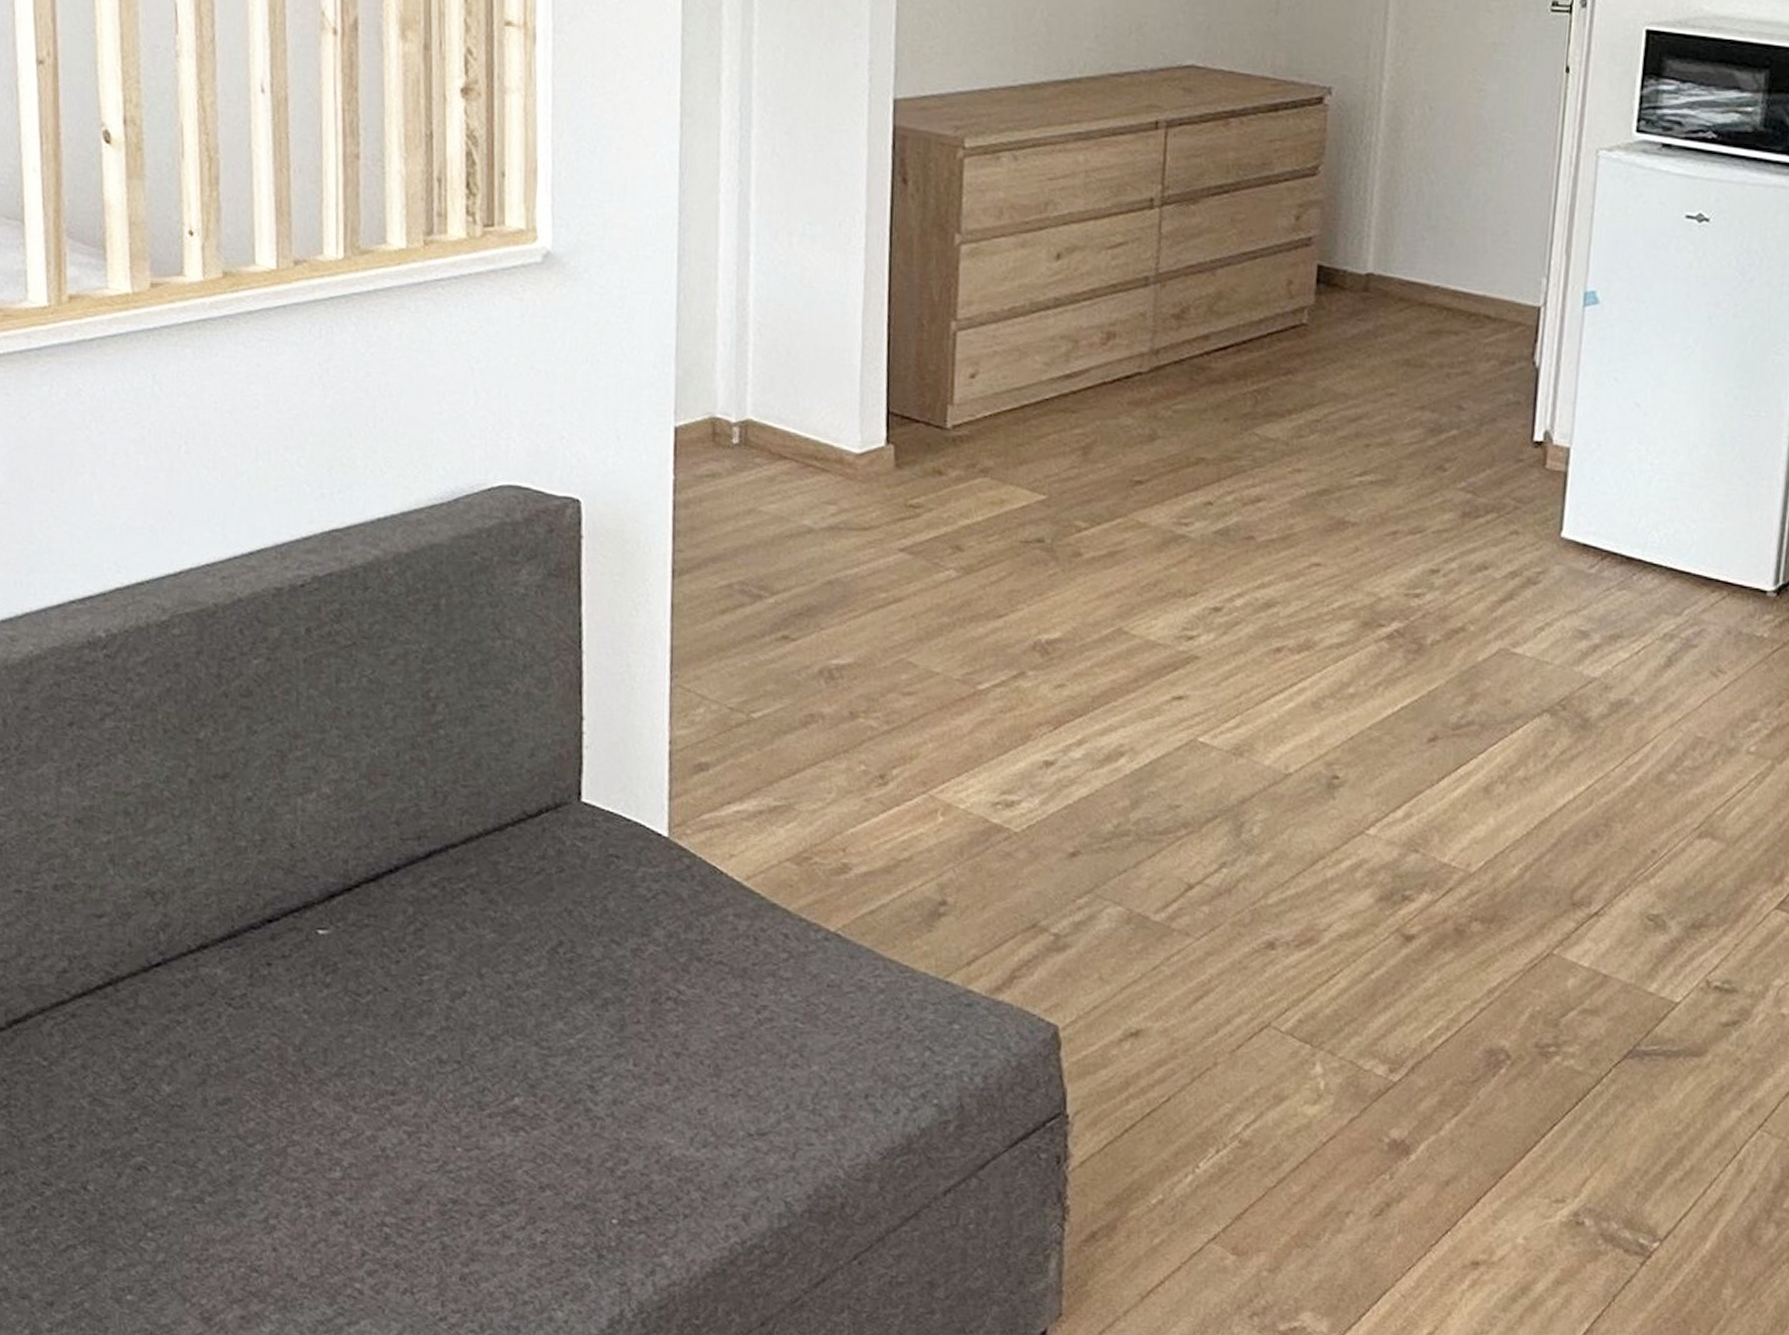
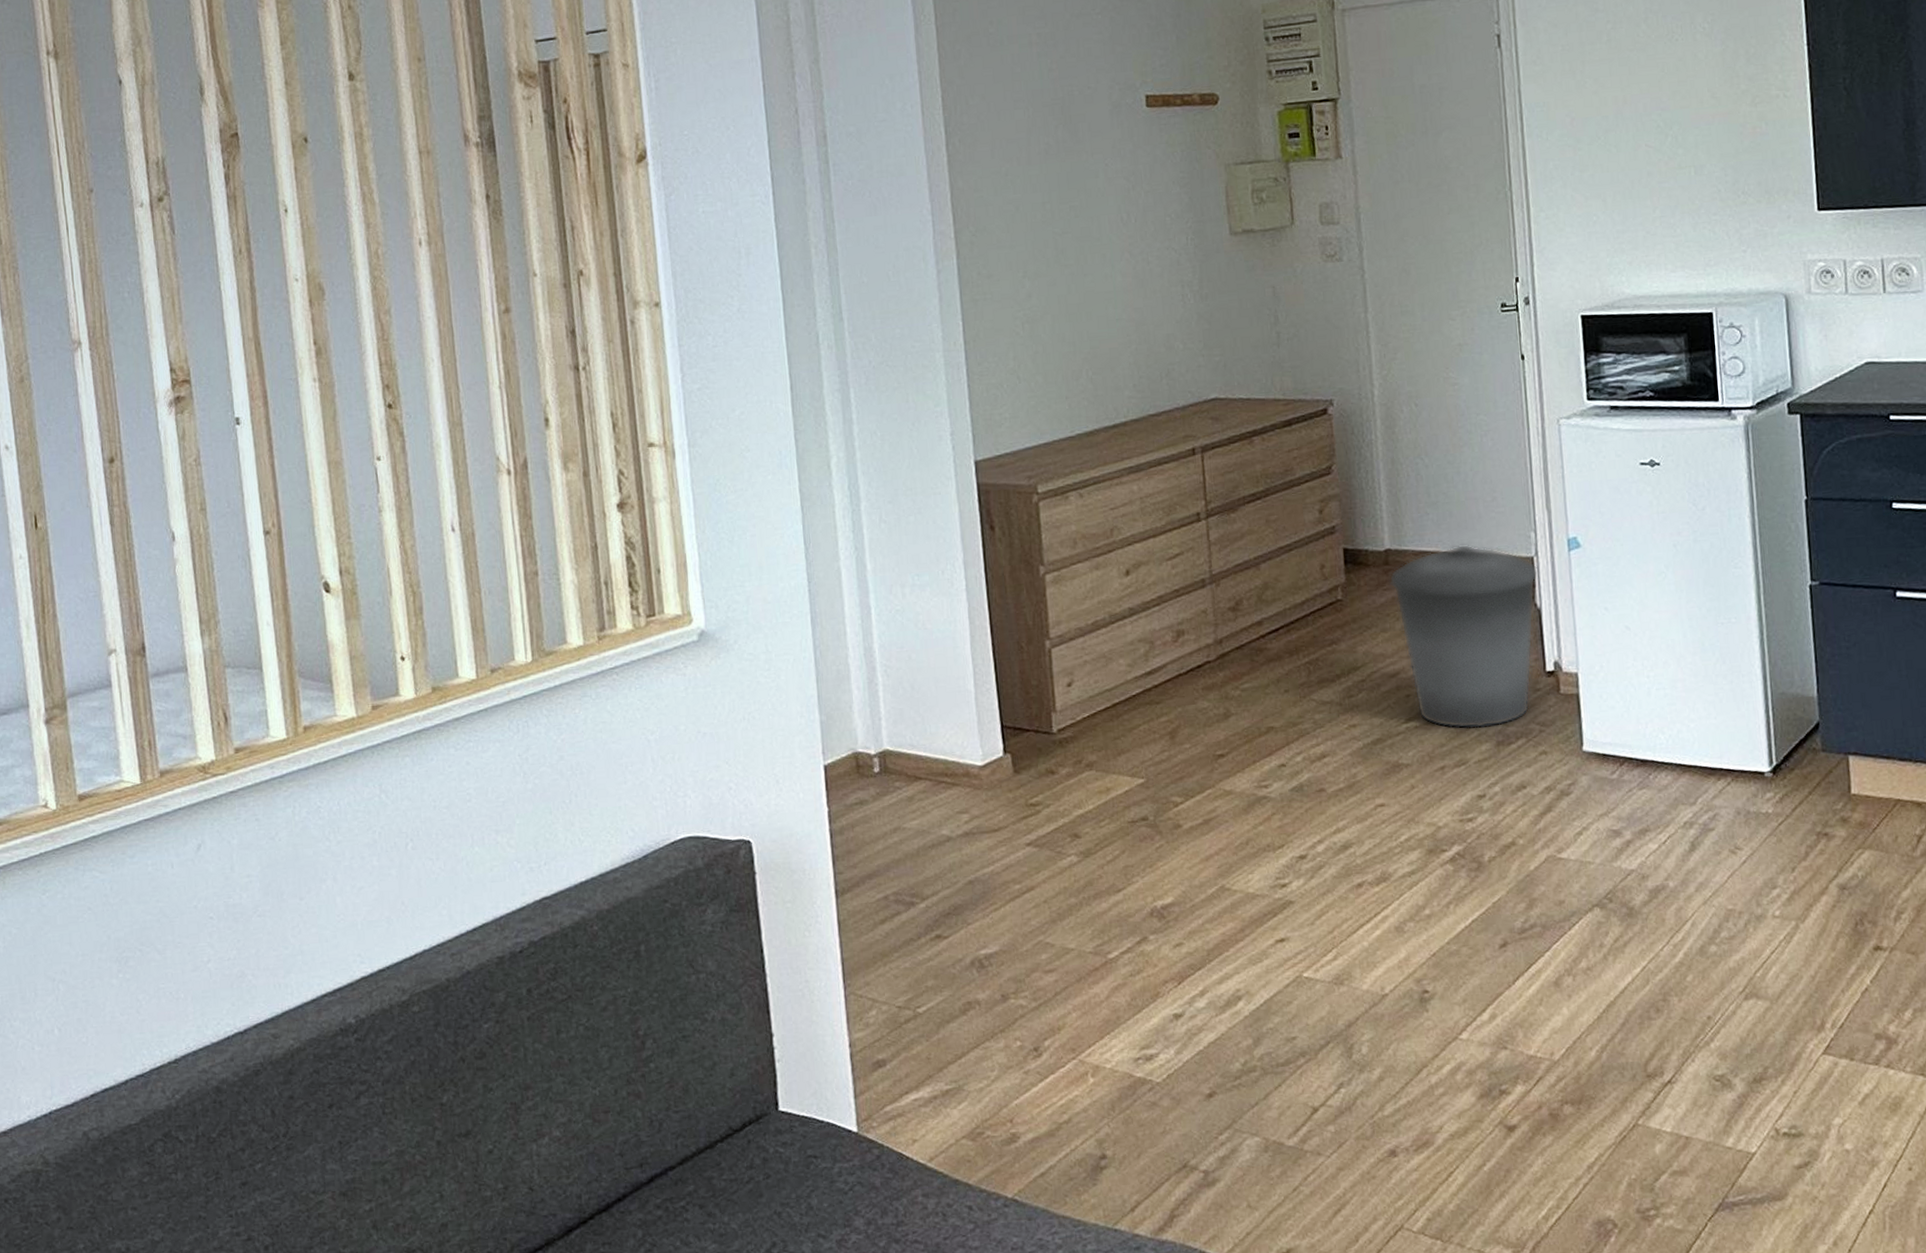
trash can: none [1366,280,1544,495] -> present [1389,544,1539,729]

